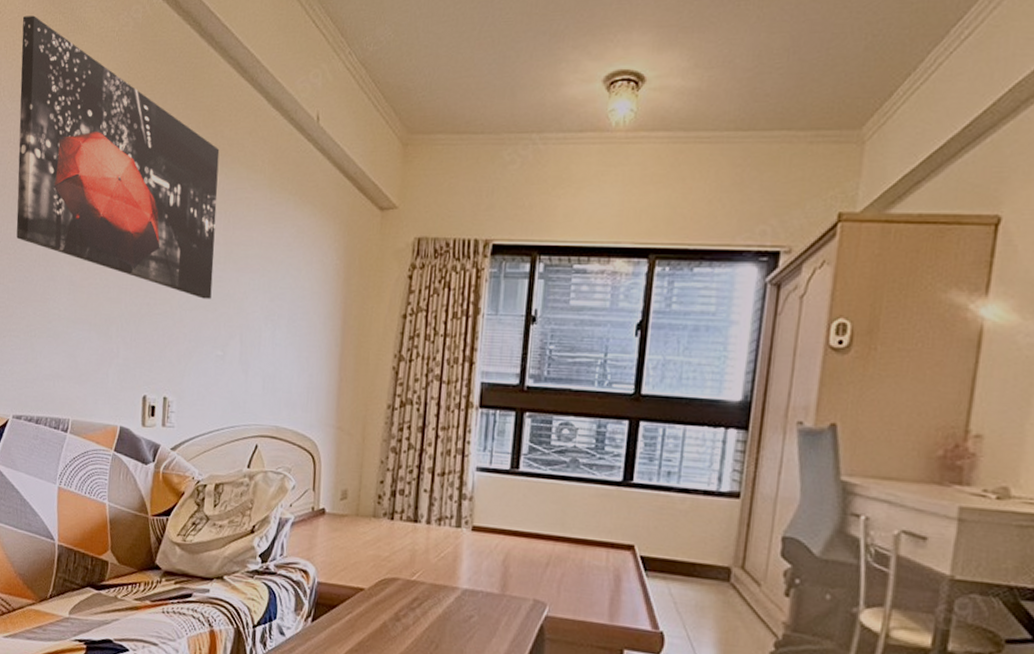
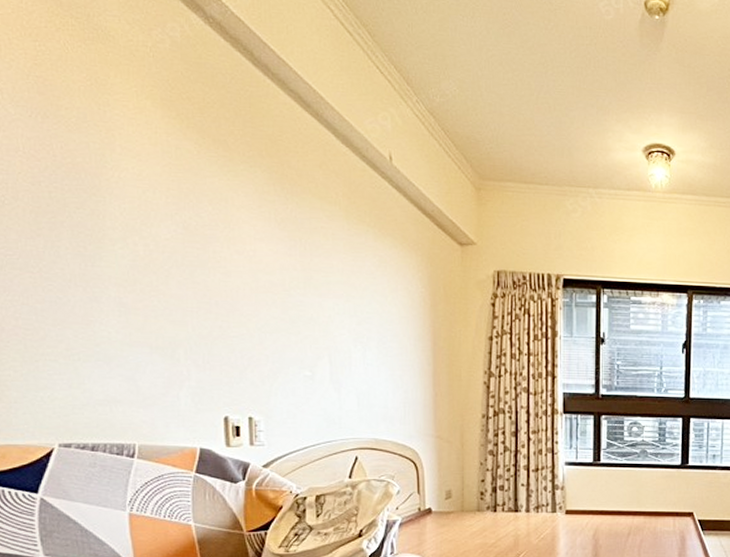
wall art: present [16,15,220,299] -> none [19,13,293,322]

